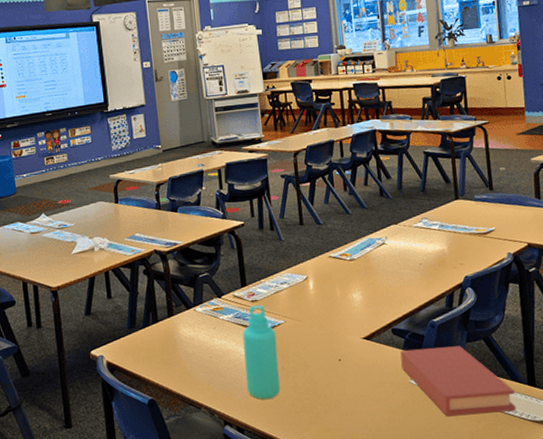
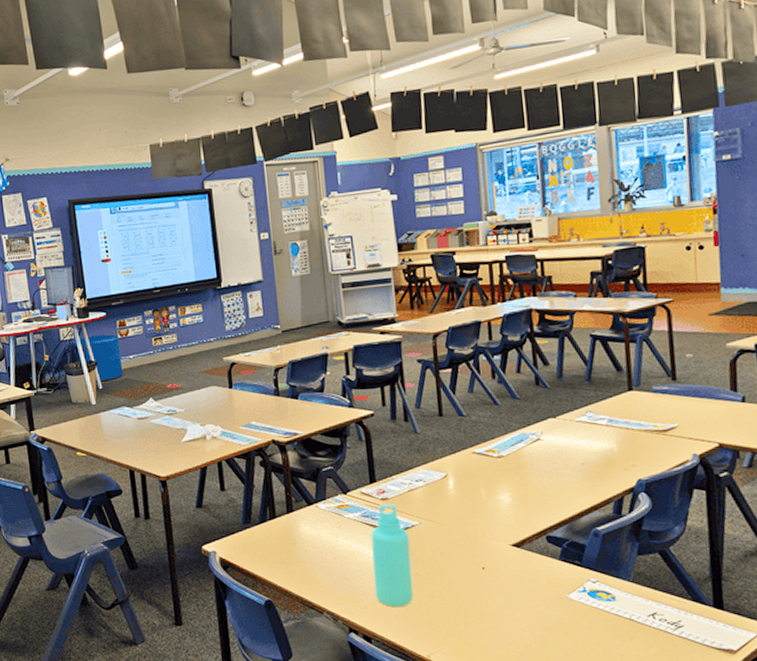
book: present [400,346,516,417] -> none [556,559,698,638]

